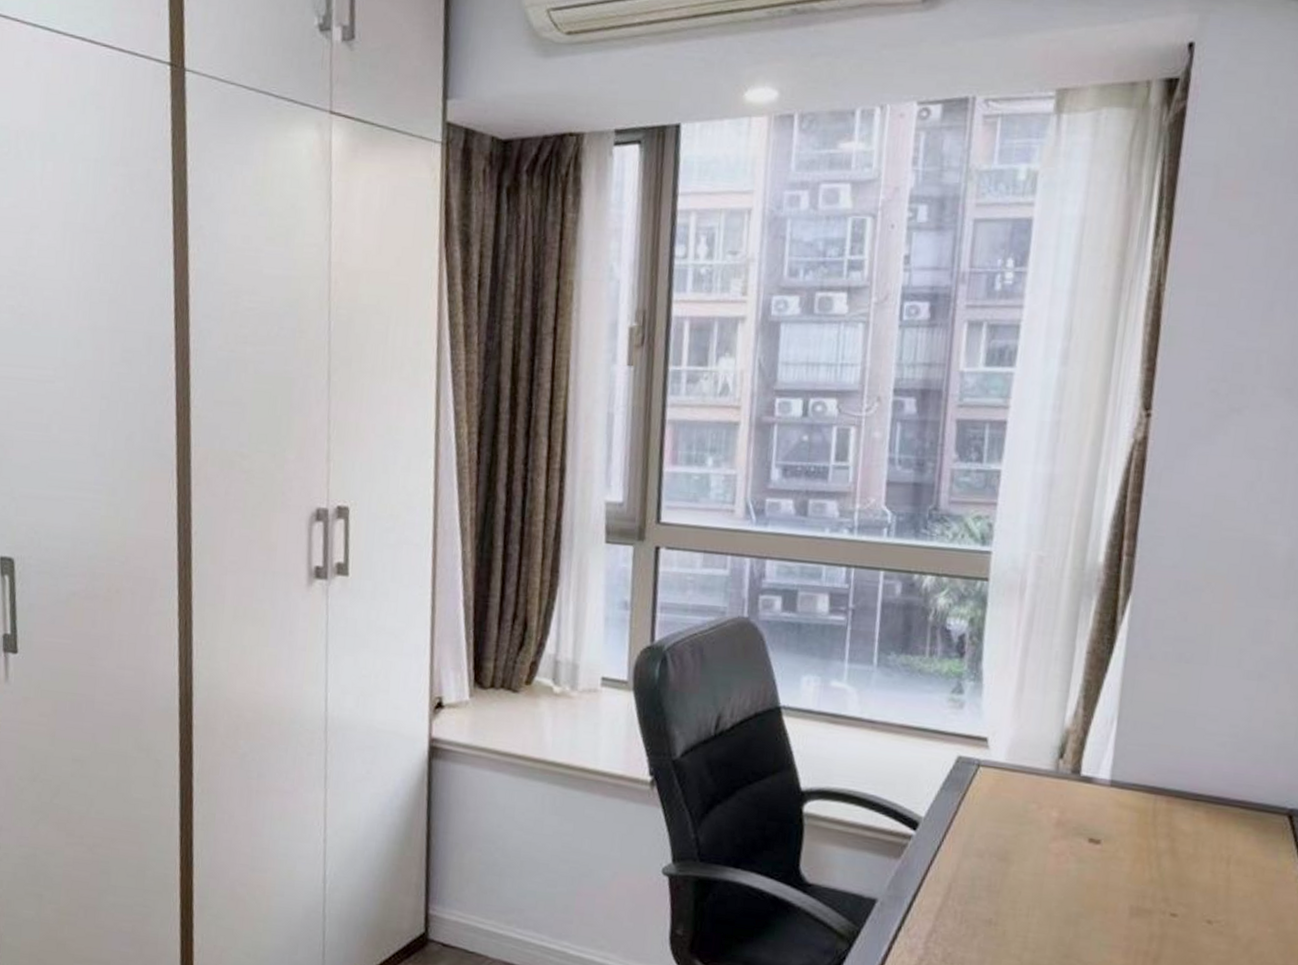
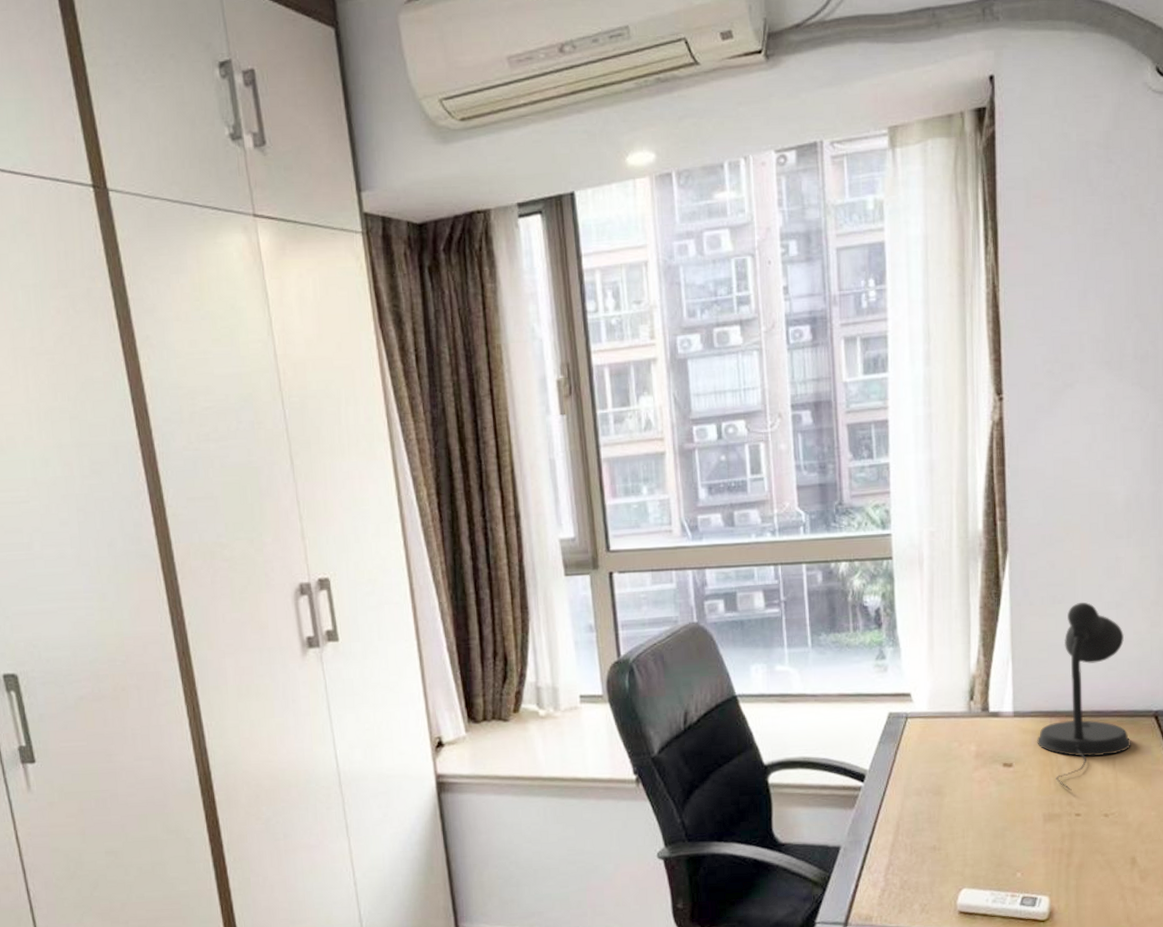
desk lamp: none [1133,665,1264,885] -> present [1036,602,1132,791]

